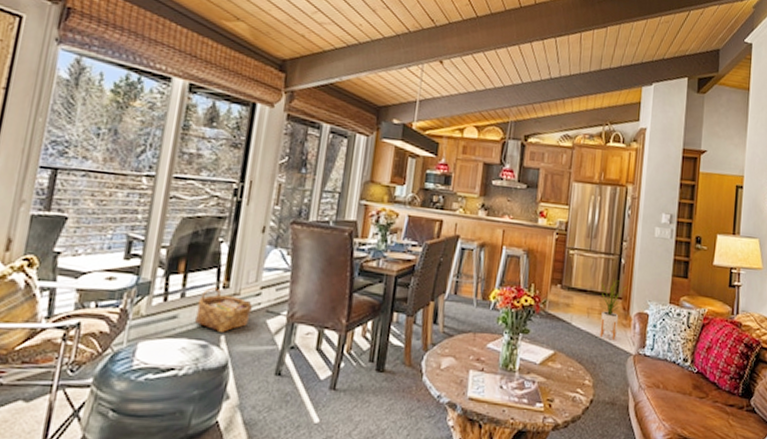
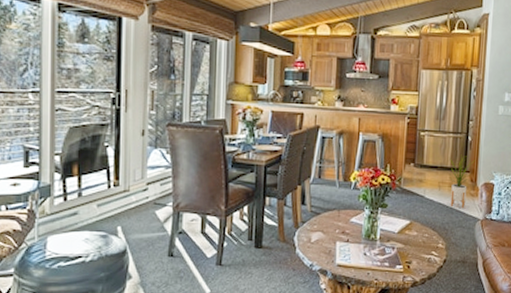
woven basket: present [194,287,252,334] -> none [92,186,141,225]

